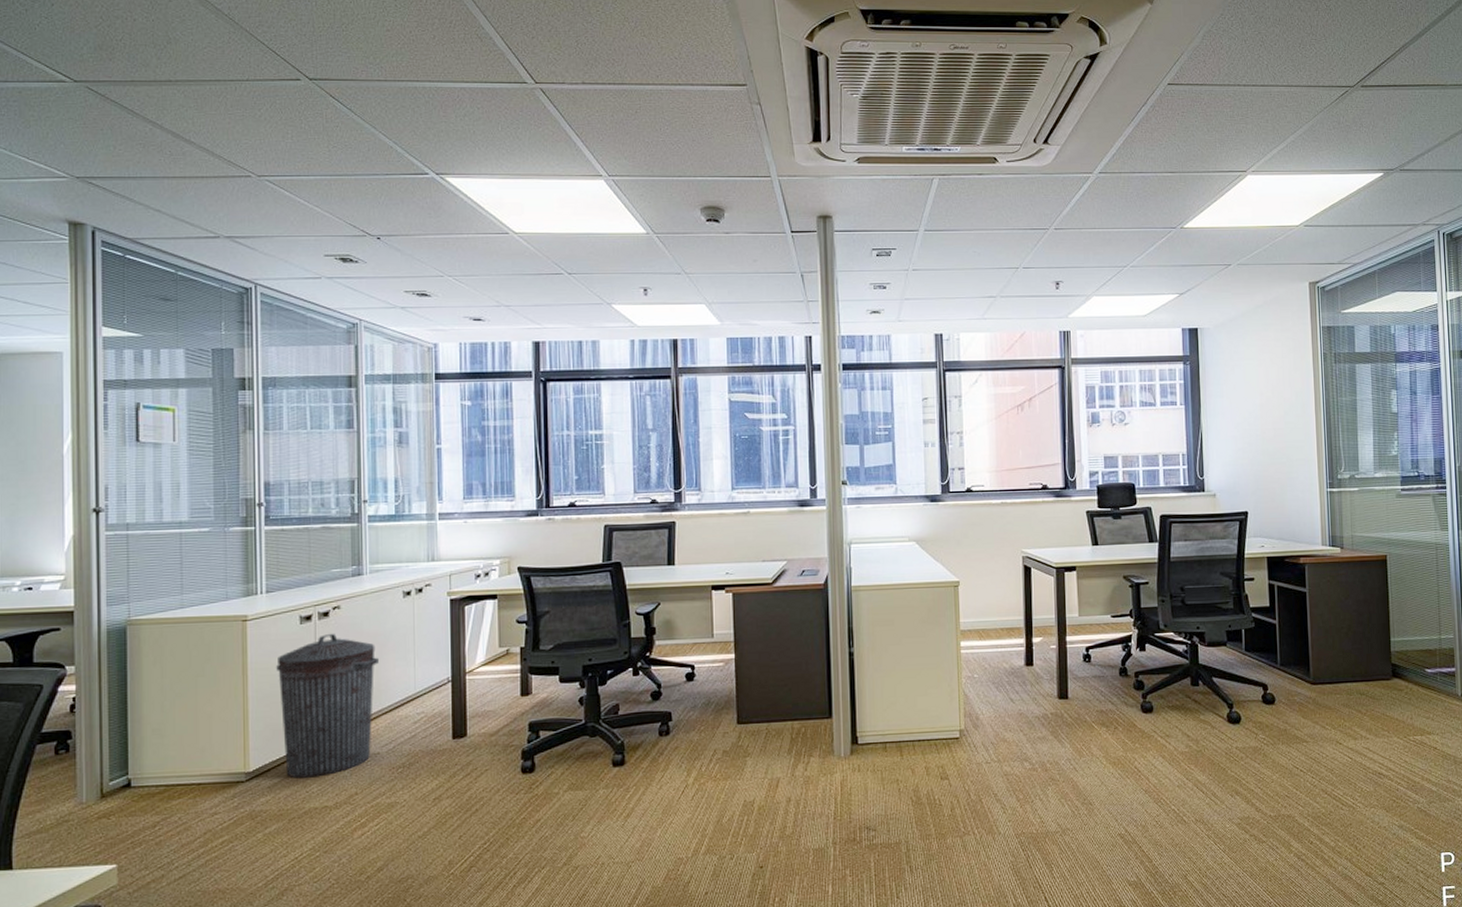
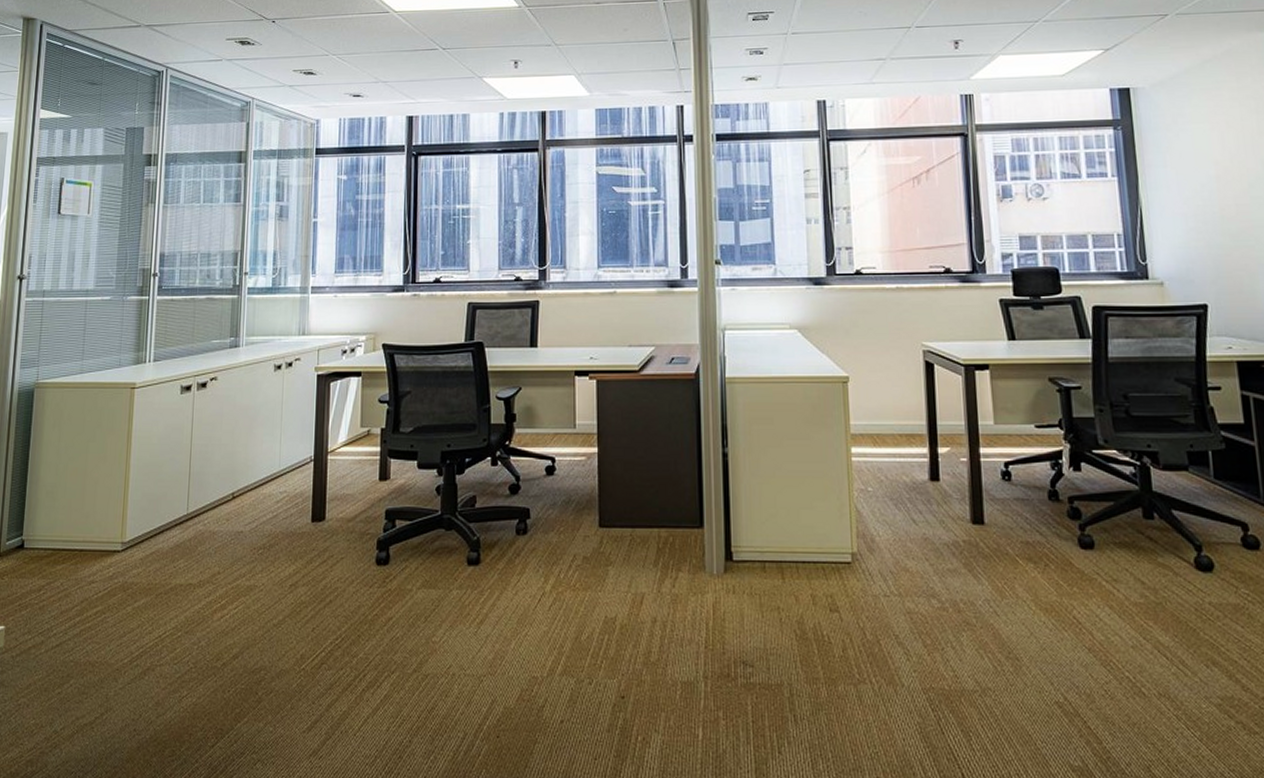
trash can: present [276,633,380,779] -> none [157,404,249,552]

